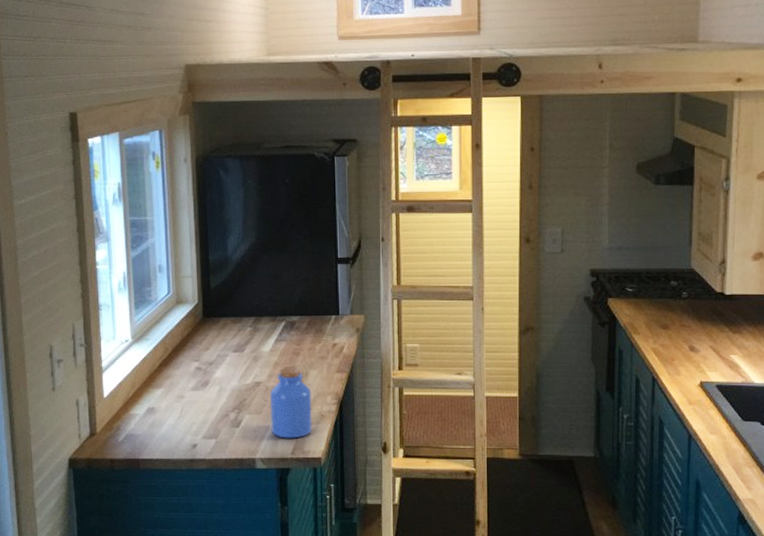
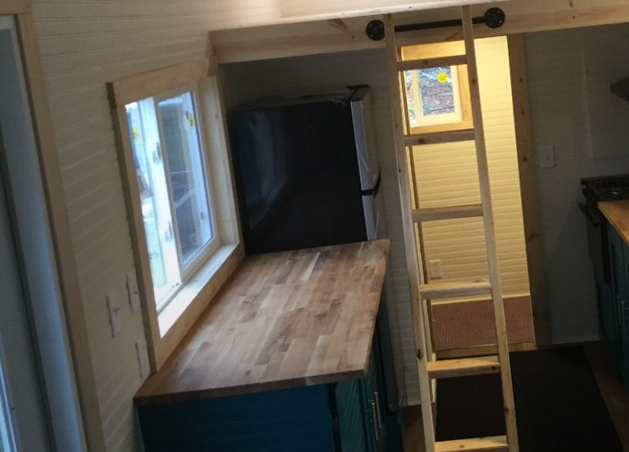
jar: present [270,367,312,439] -> none [312,291,354,356]

